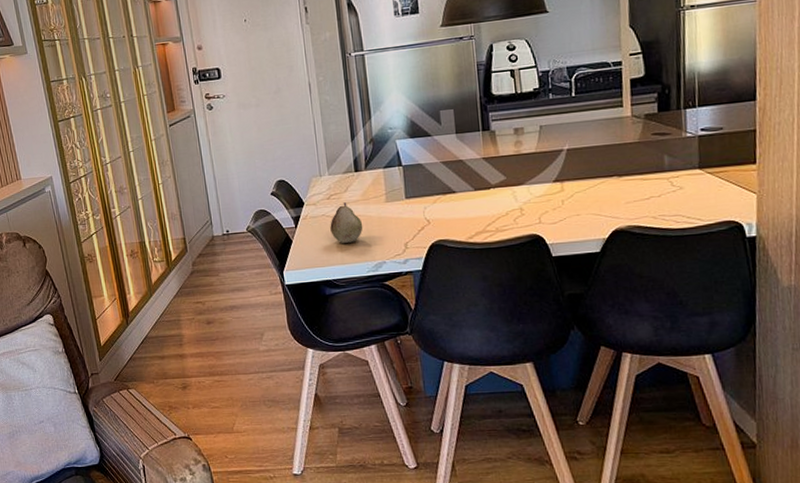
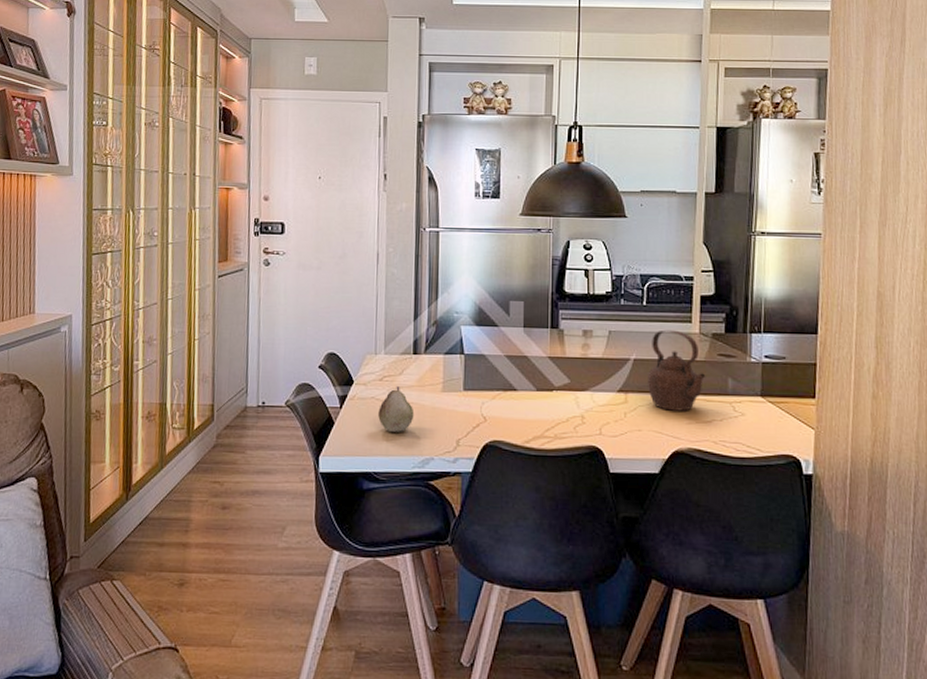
teapot: none [582,116,641,194] -> present [648,329,706,411]

